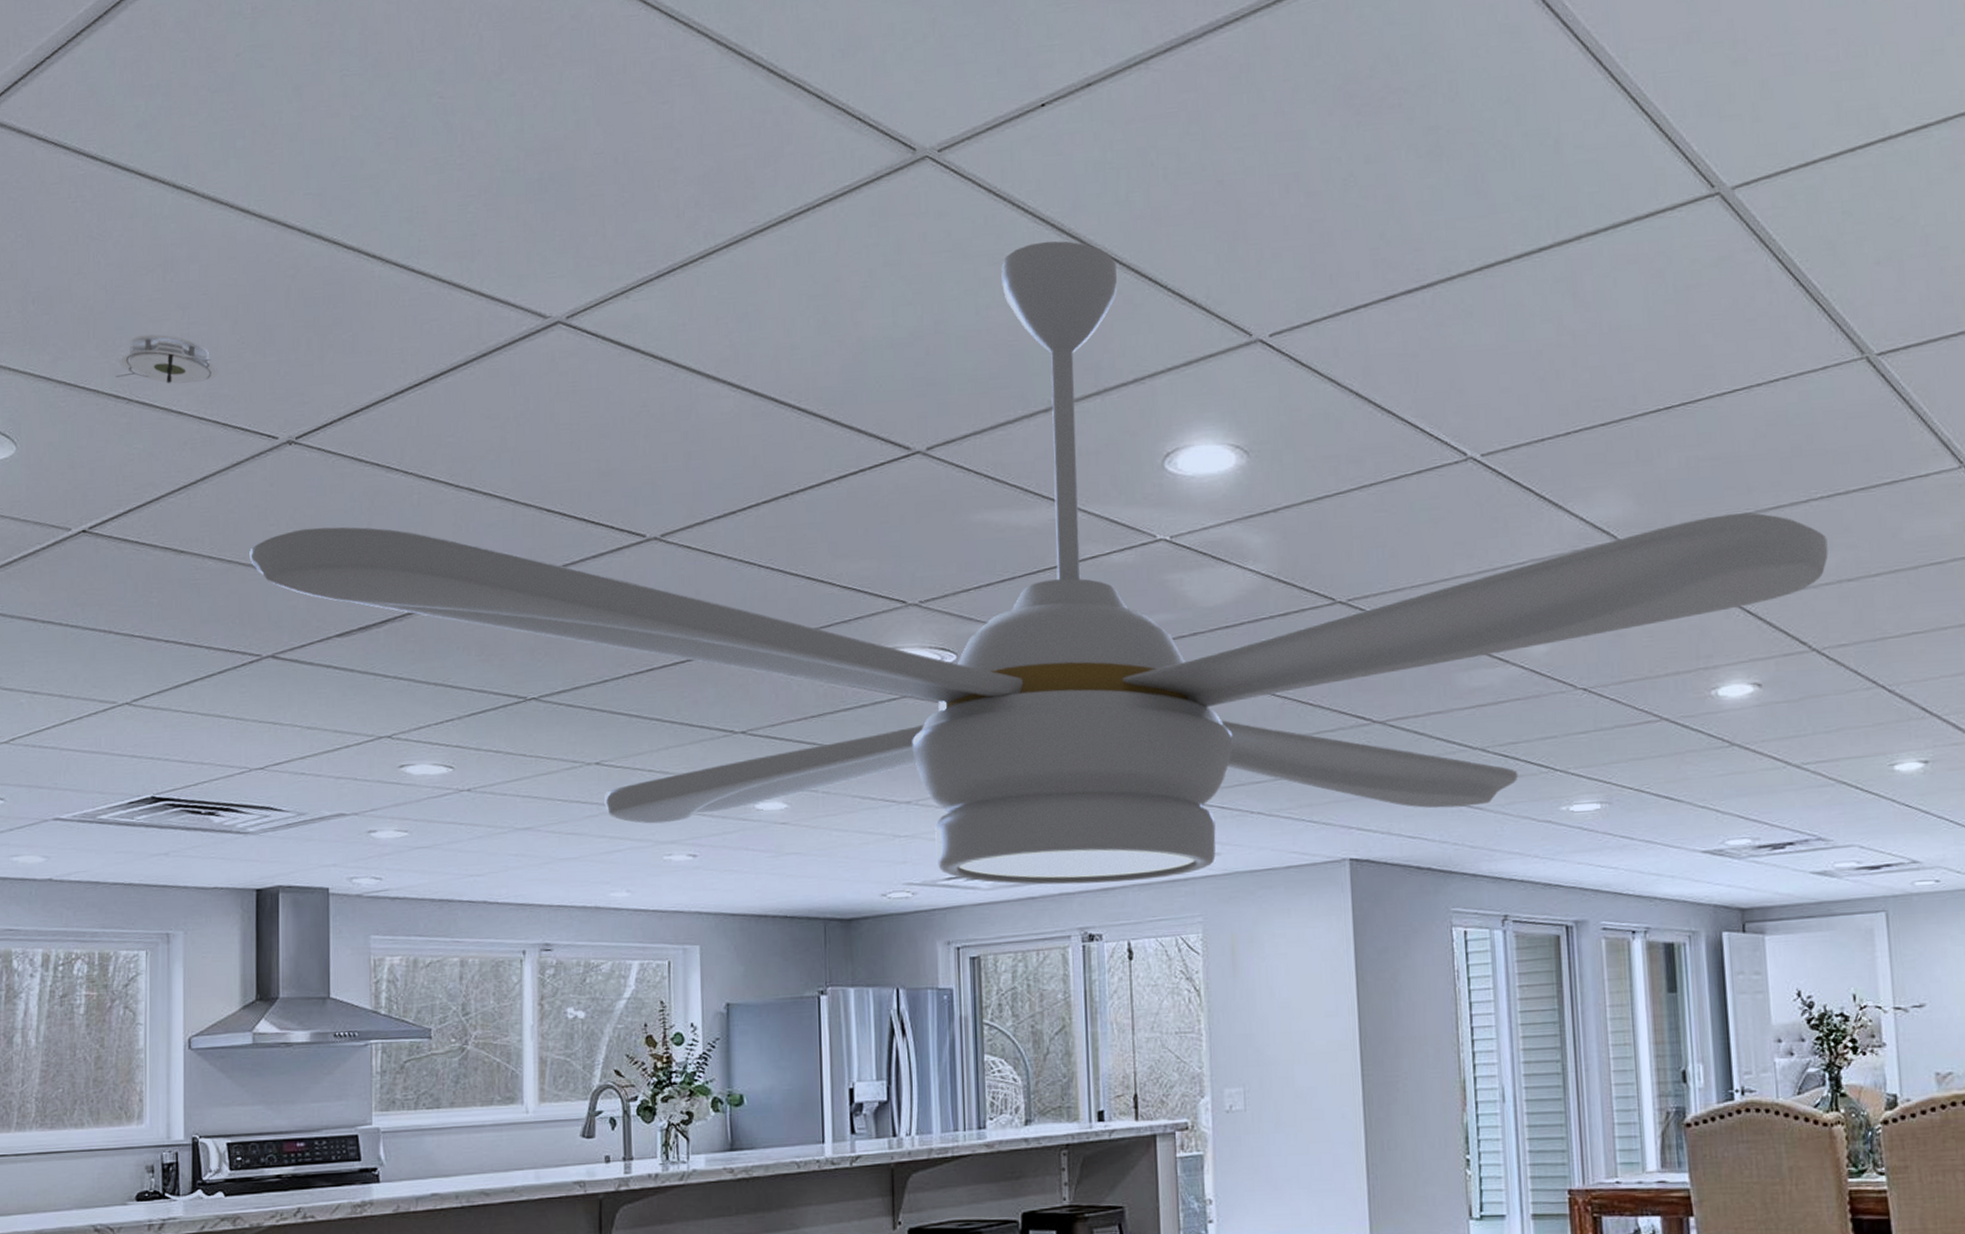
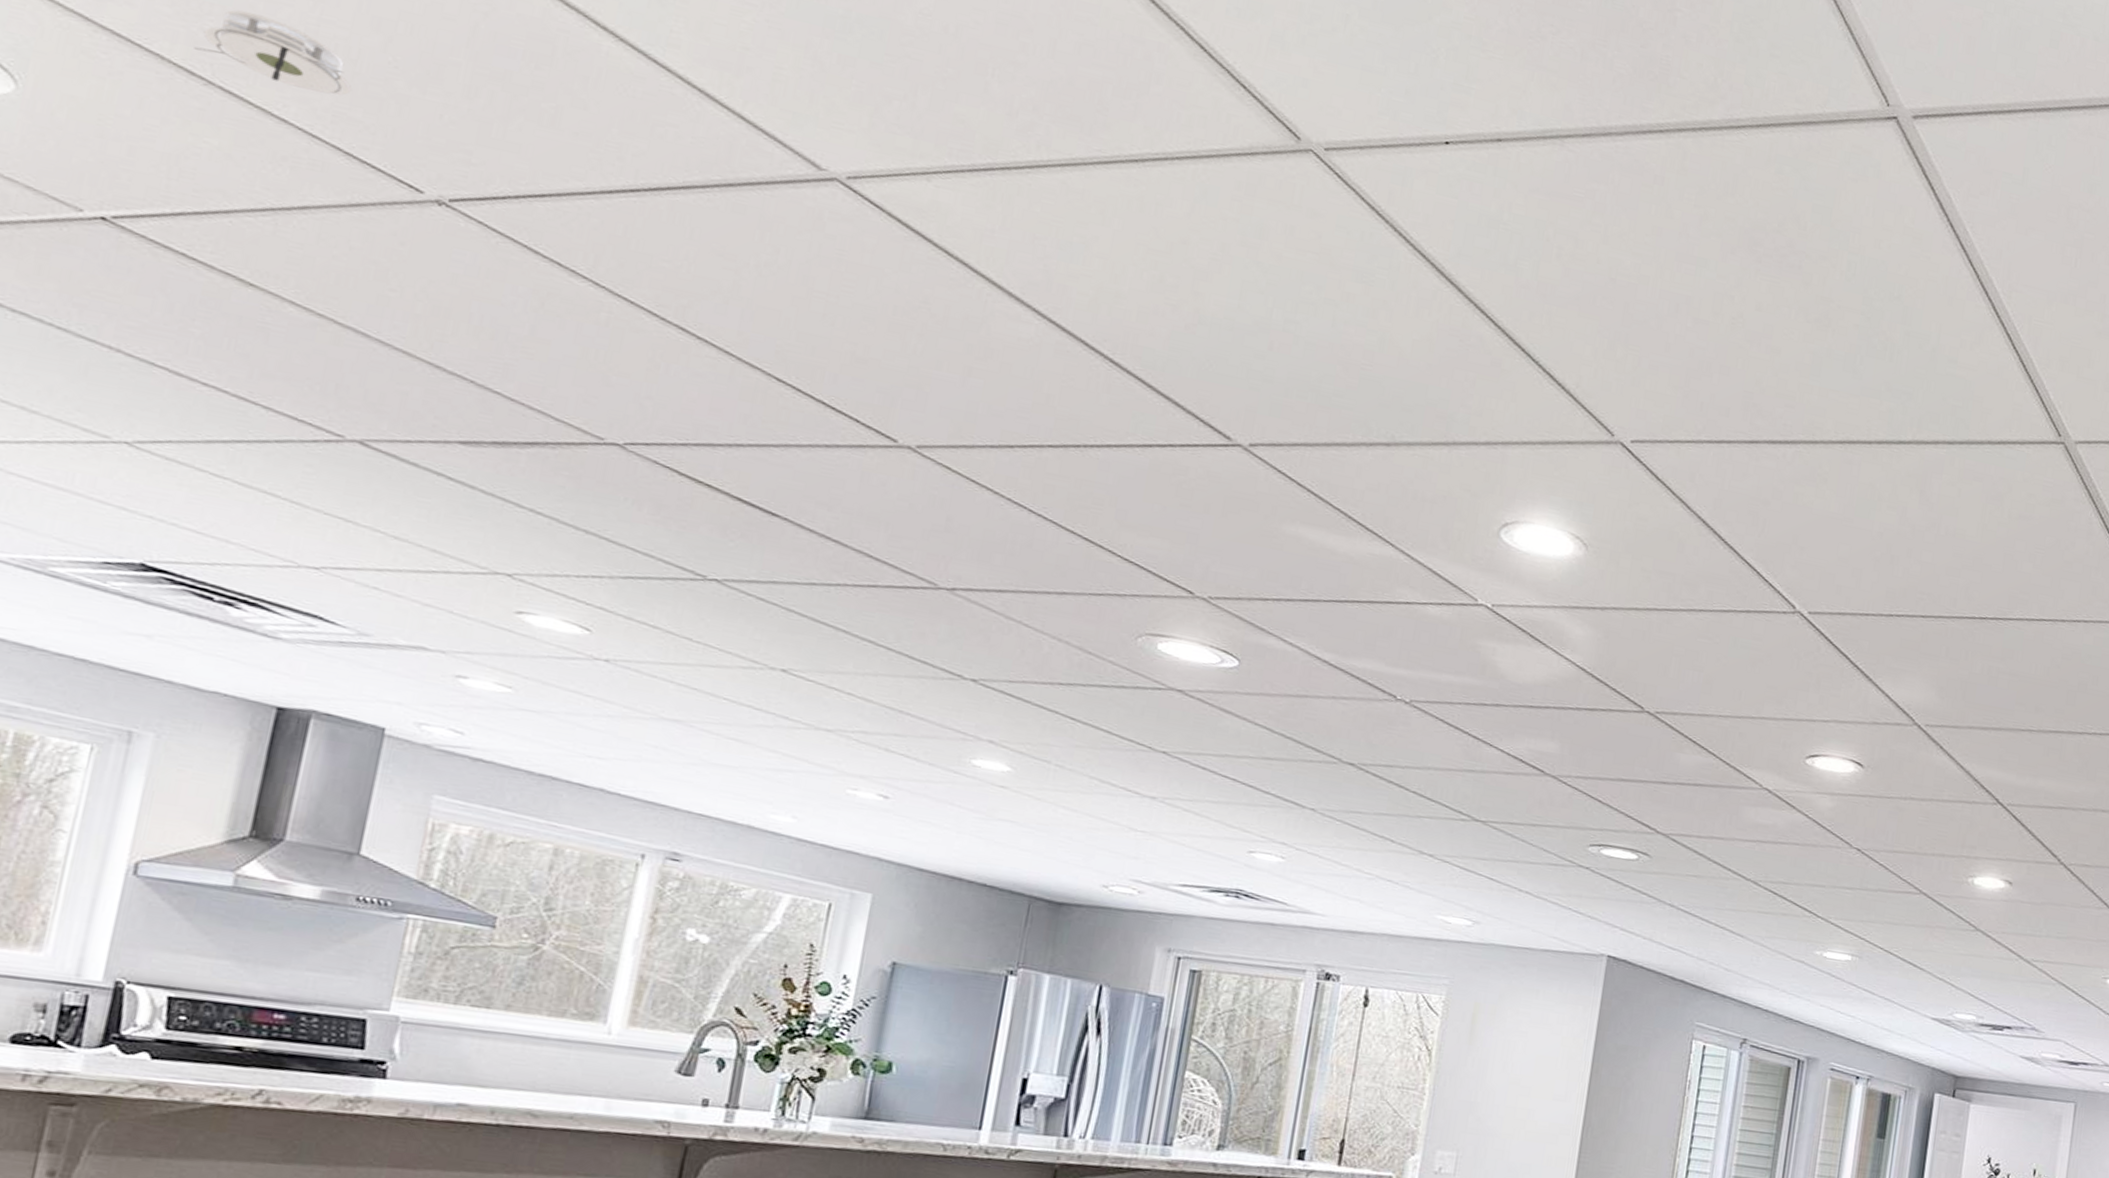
ceiling fan: present [249,241,1828,885] -> none [351,274,2092,935]

